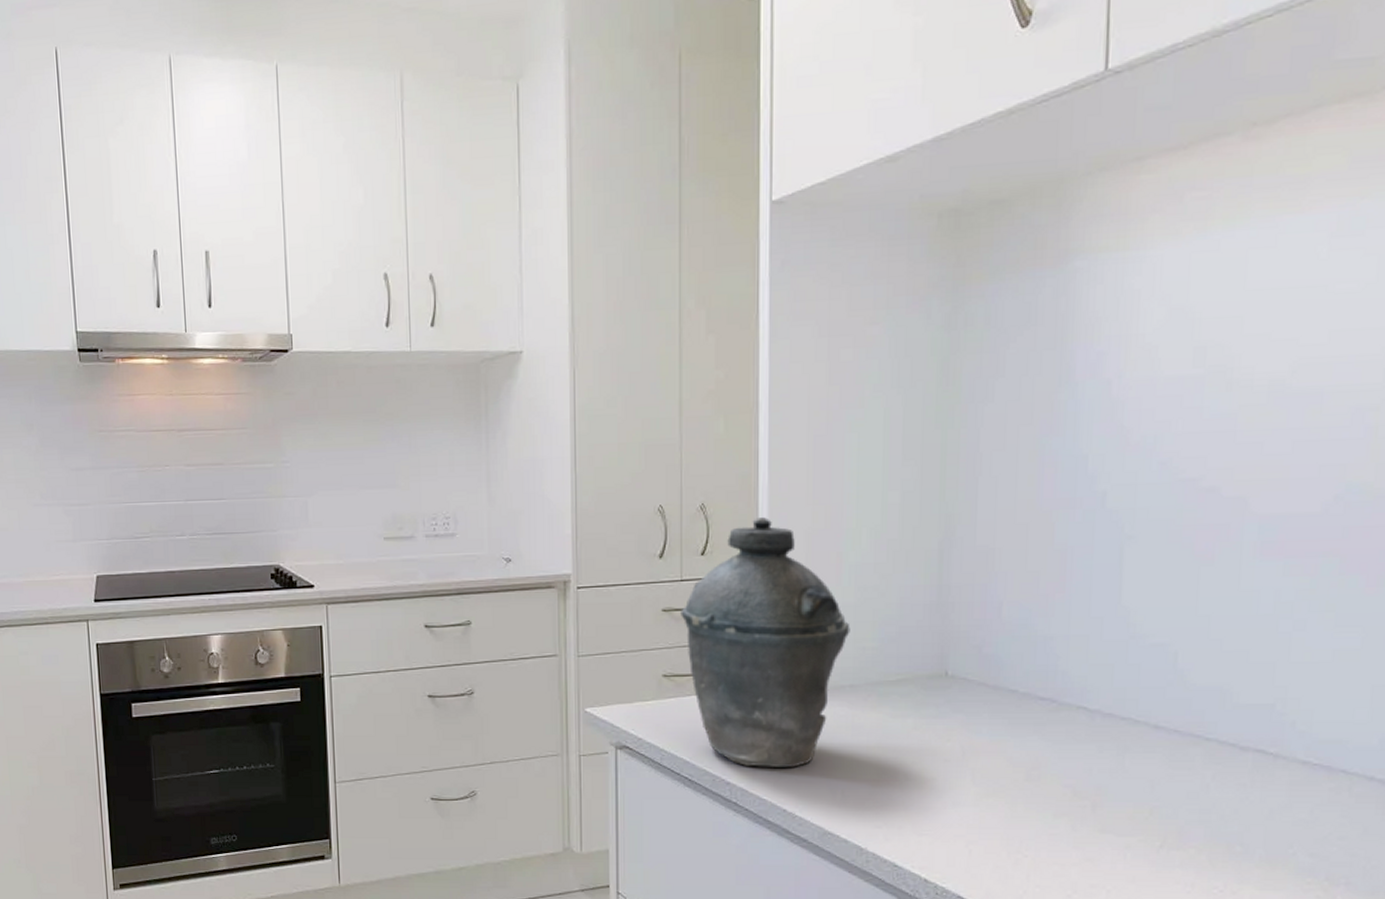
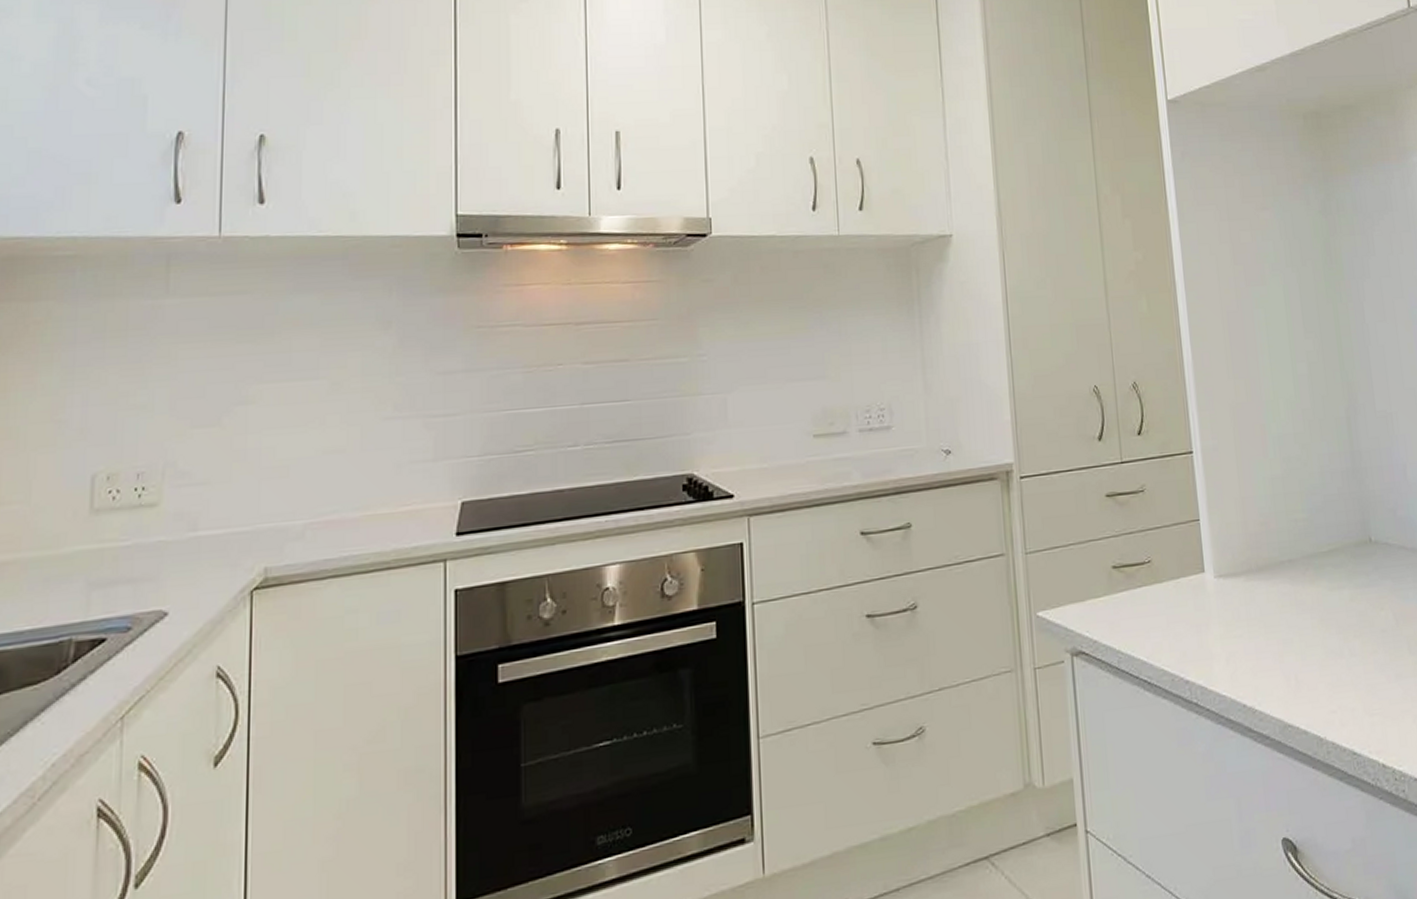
kettle: present [681,517,850,769] -> none [1124,393,1282,660]

